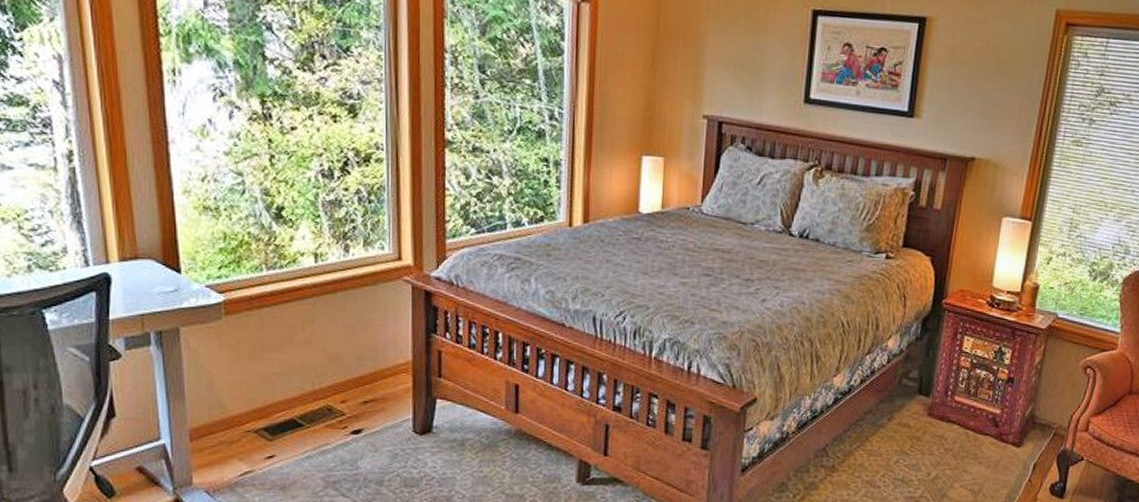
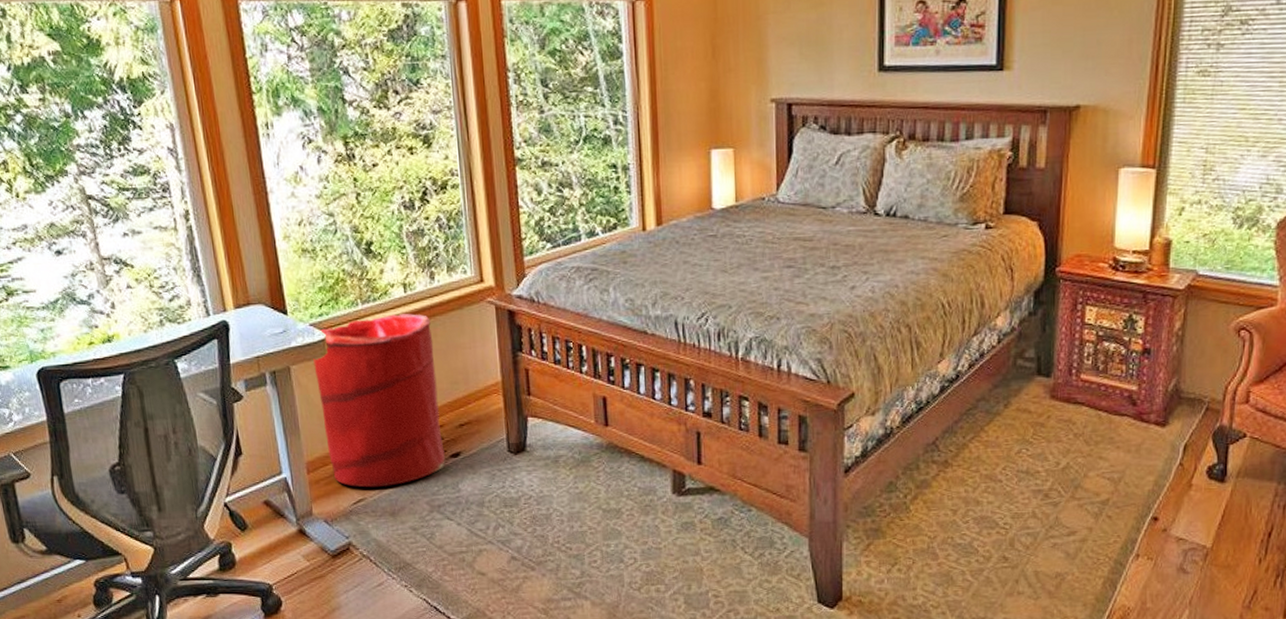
laundry hamper: none [207,284,345,460] -> present [313,314,445,488]

